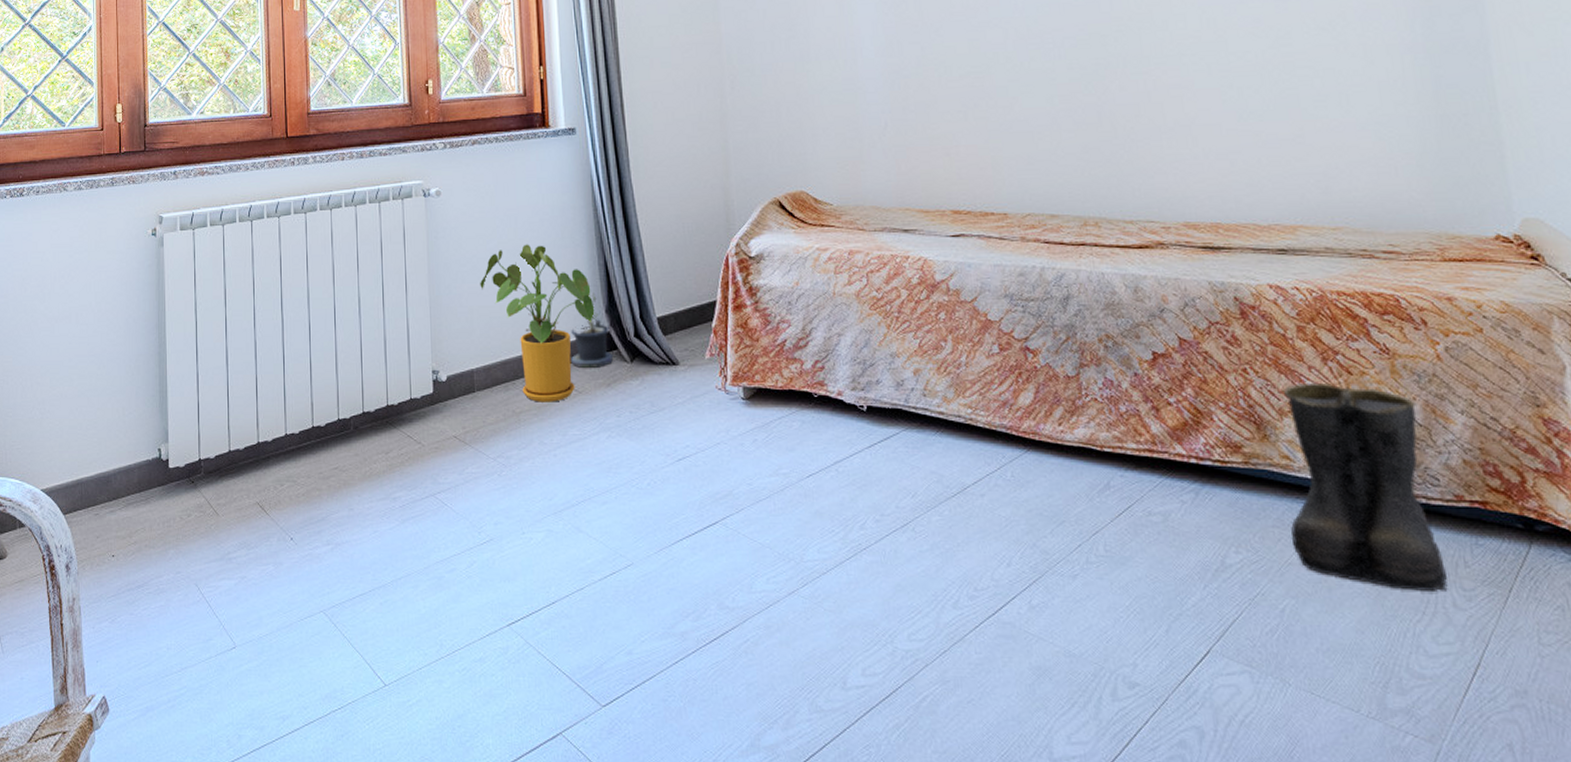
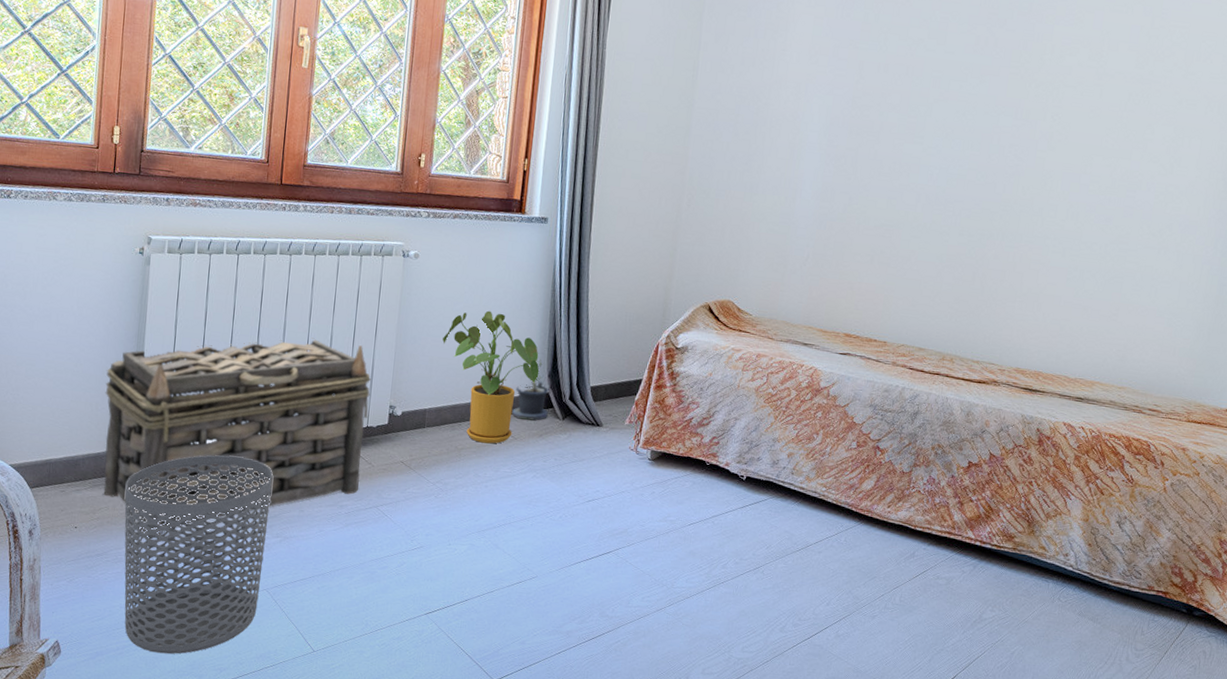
basket: none [131,303,411,559] -> present [103,338,372,537]
waste bin: none [160,452,316,703] -> present [124,455,273,654]
boots: present [1284,384,1448,591] -> none [1031,497,1140,650]

